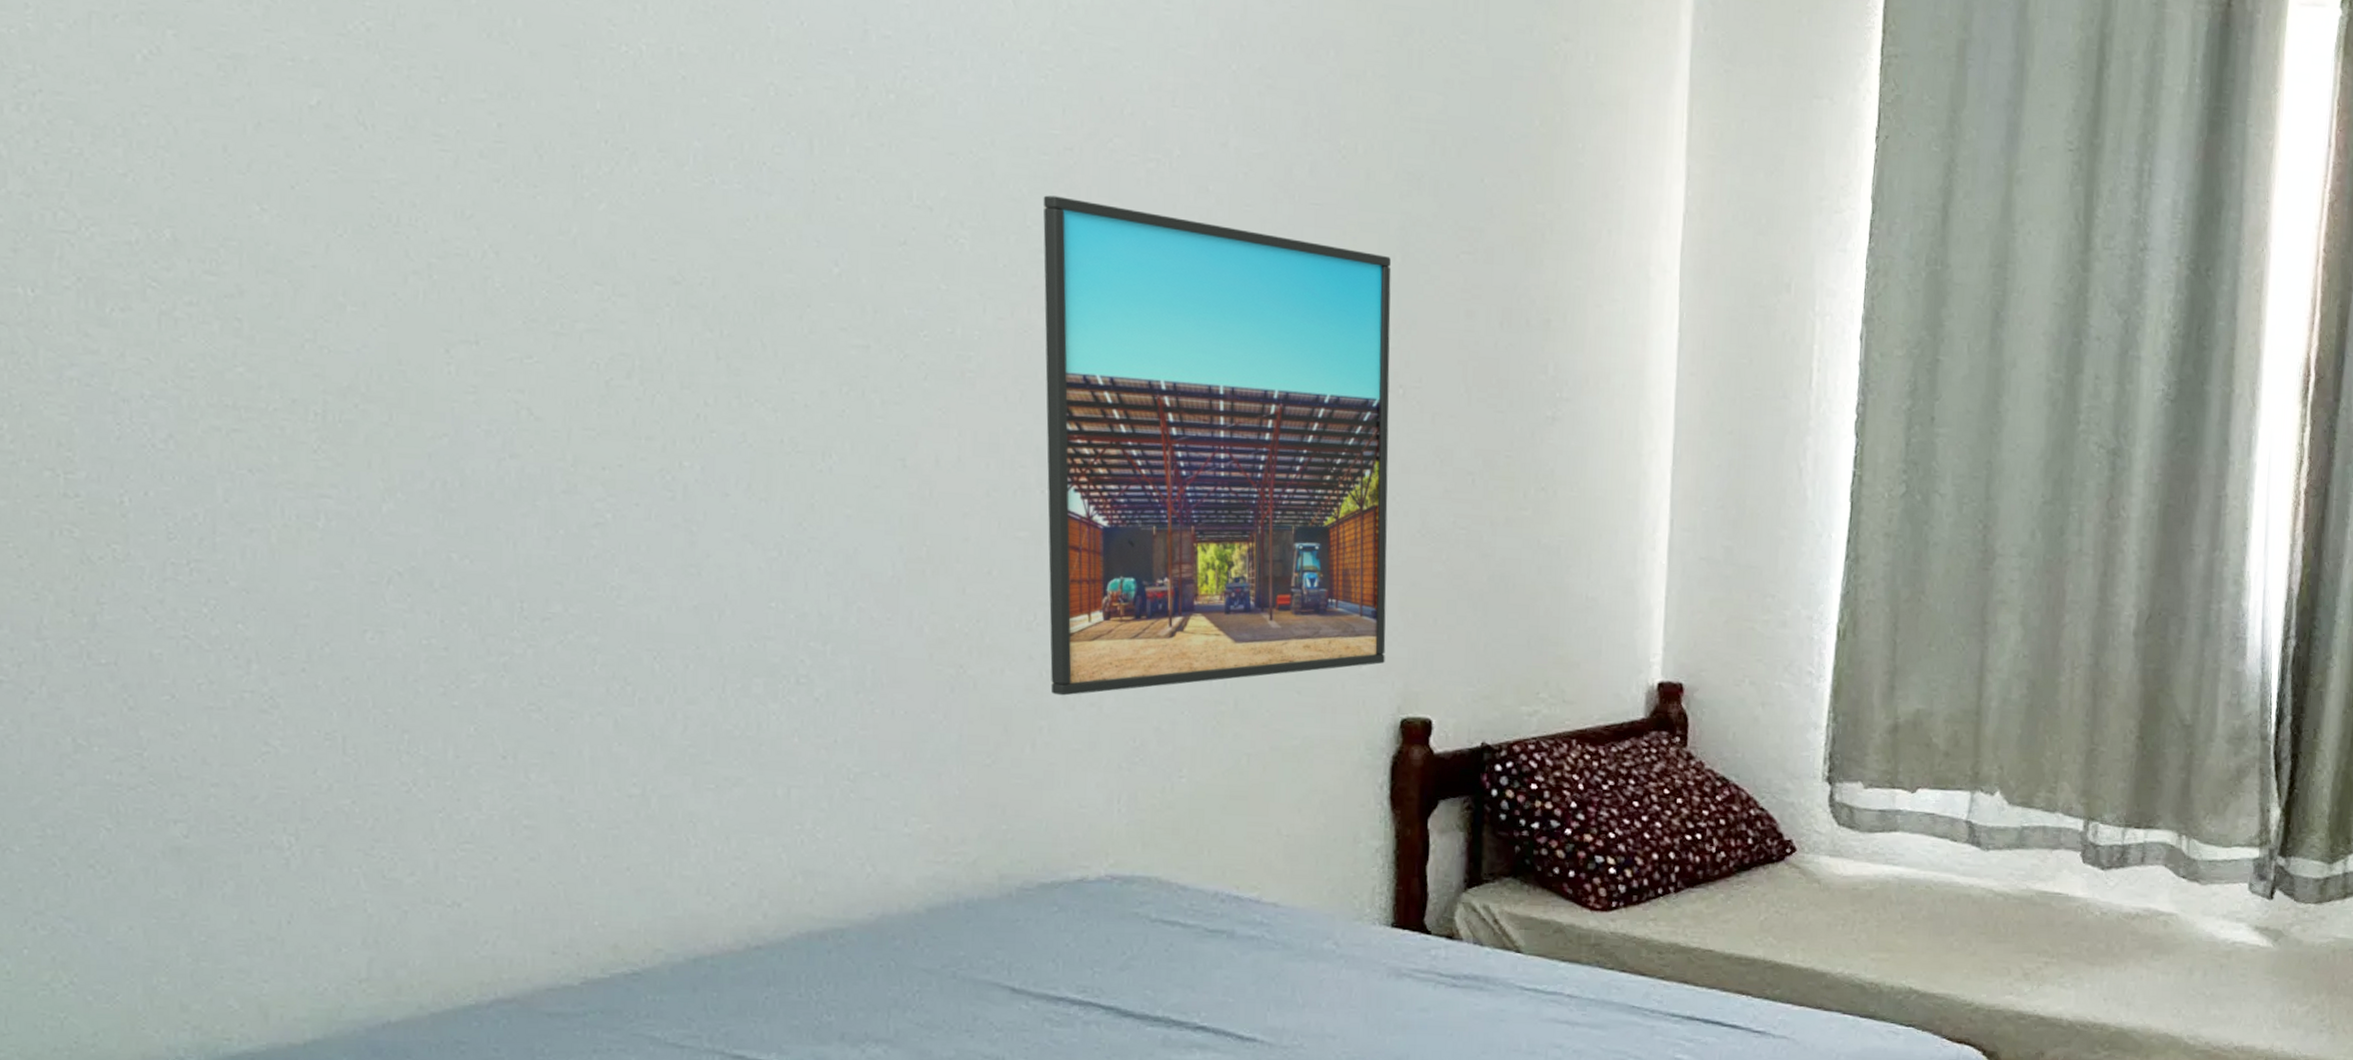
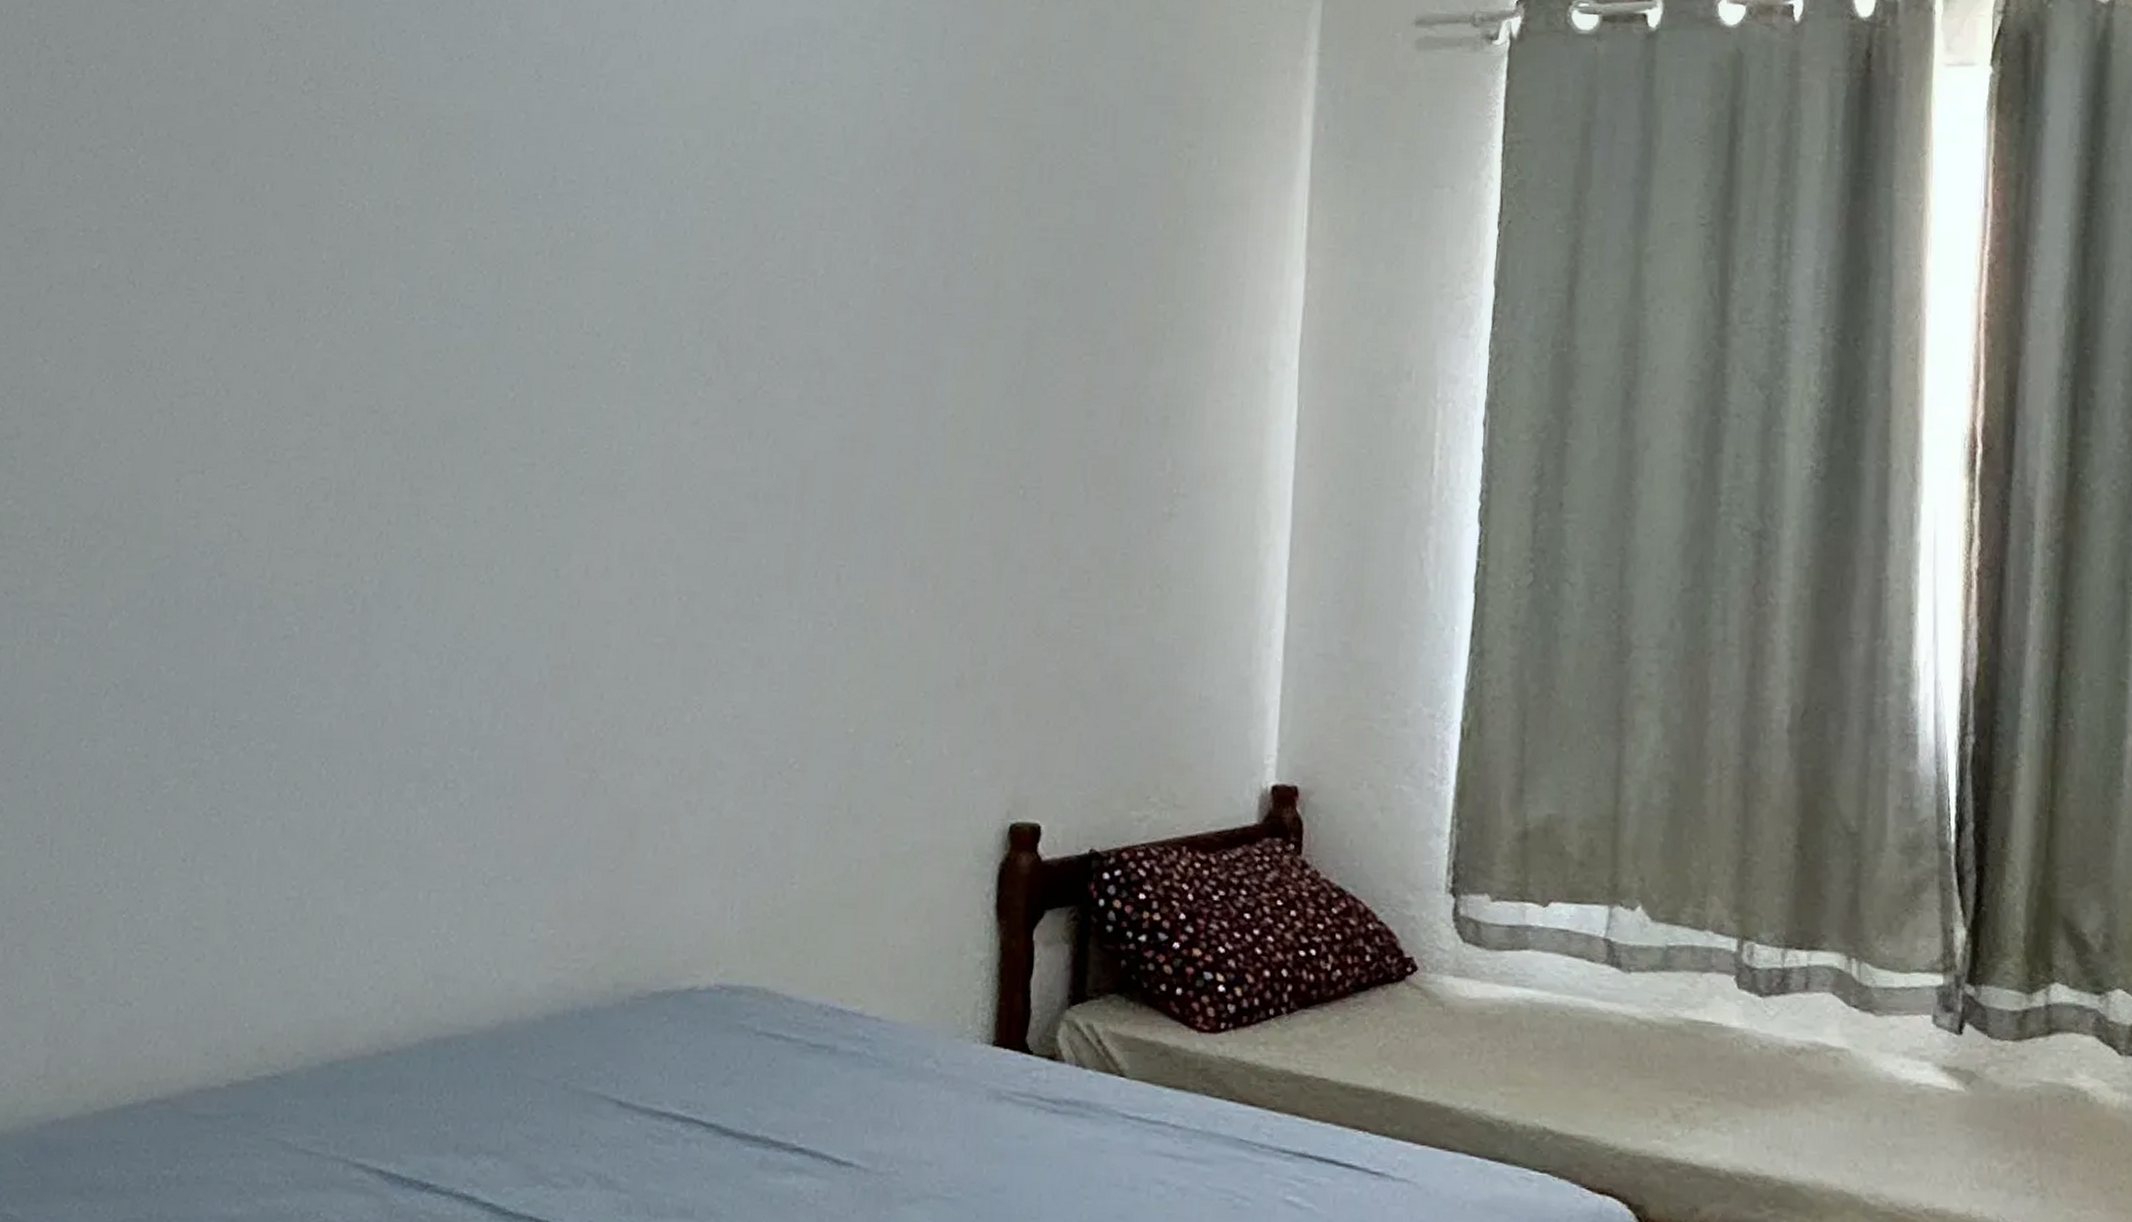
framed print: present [1043,195,1392,696] -> none [675,317,1017,800]

